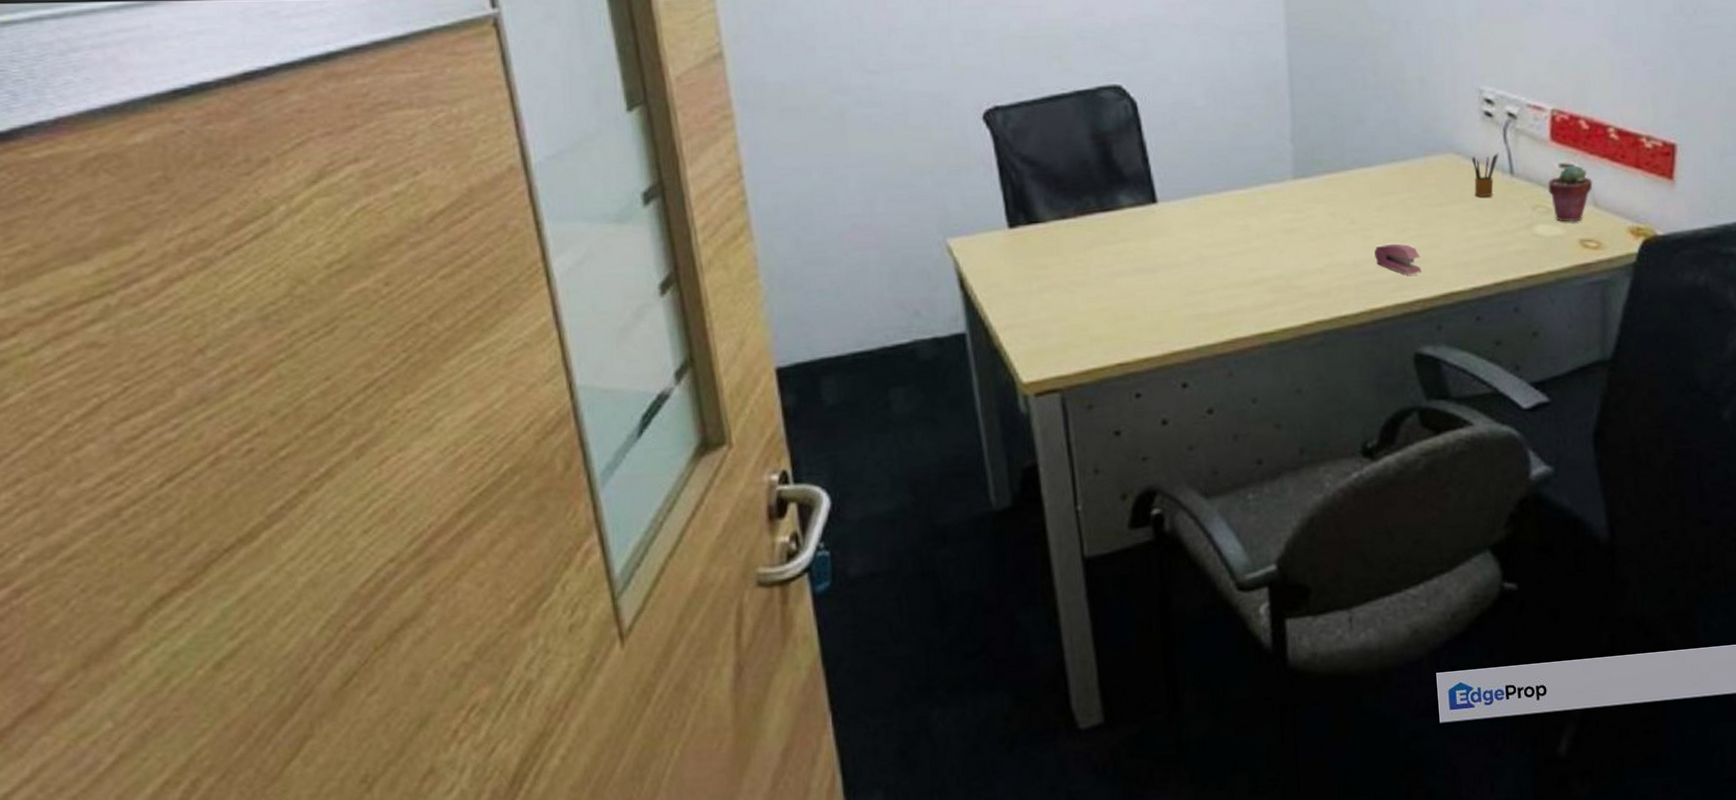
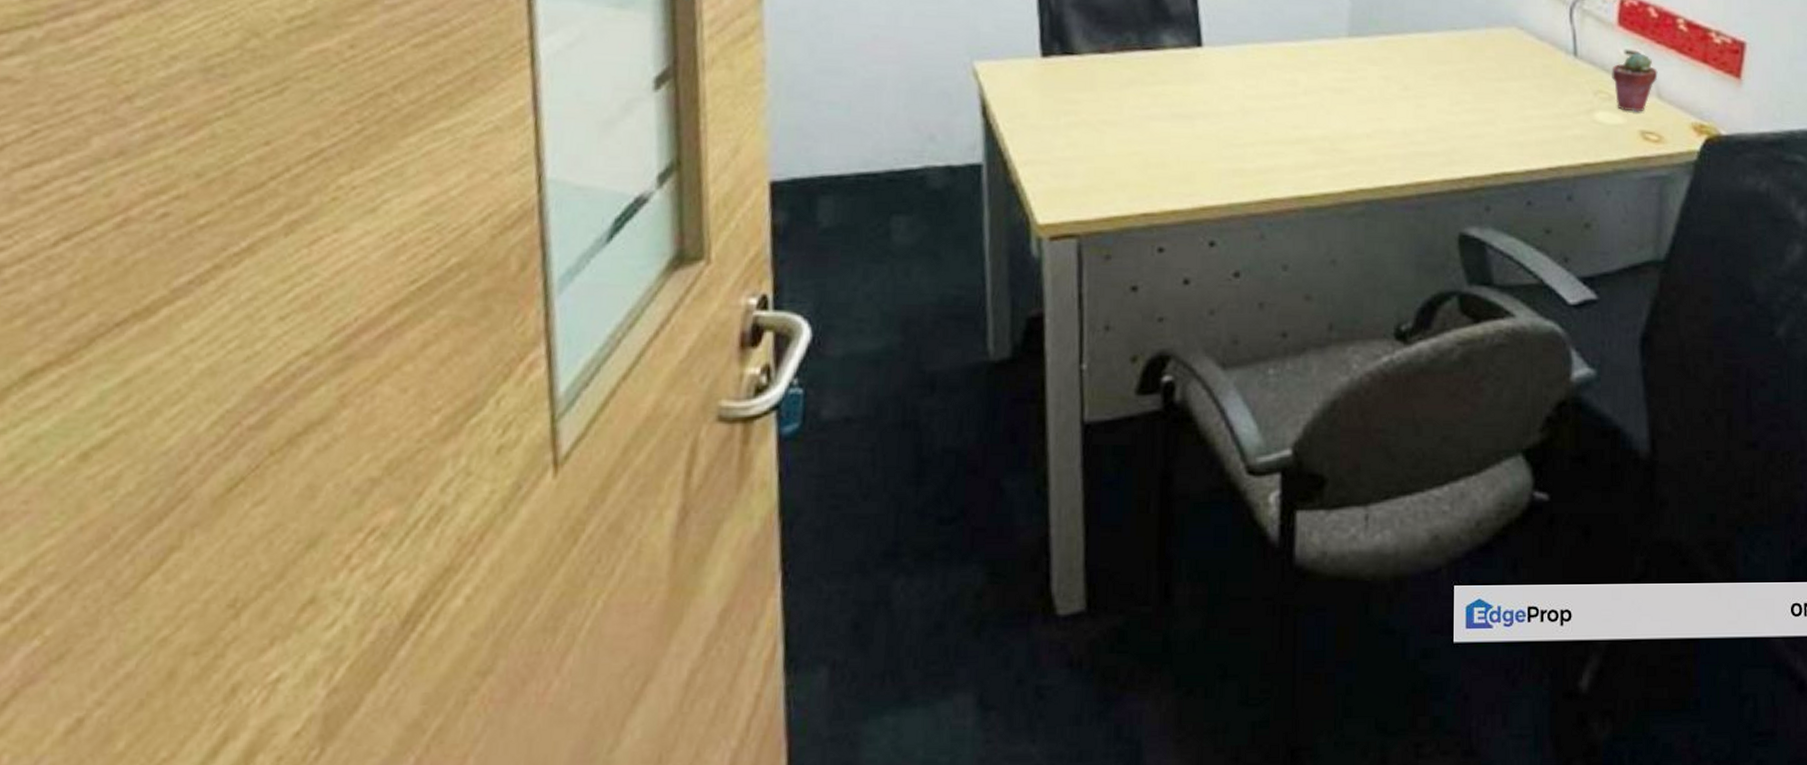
stapler: present [1374,243,1422,275] -> none [1426,115,1474,150]
pencil box: present [1472,153,1499,197] -> none [1535,32,1564,76]

